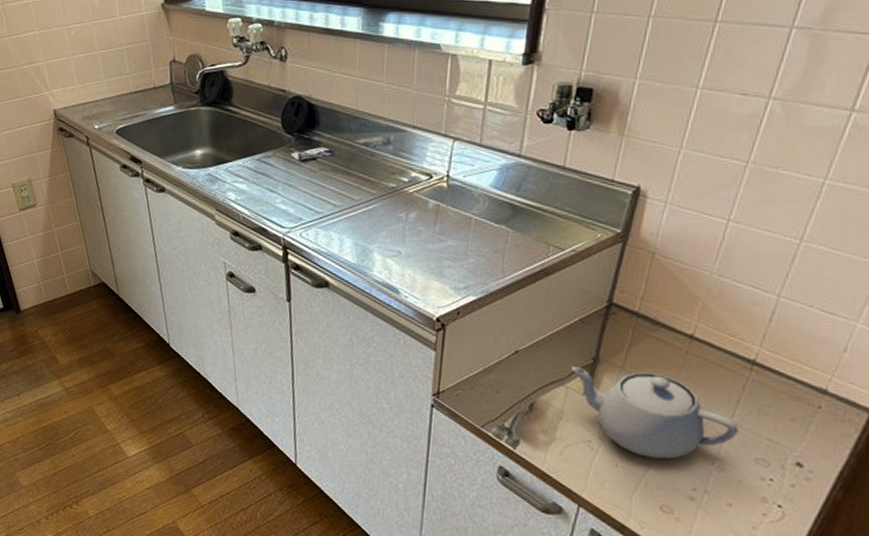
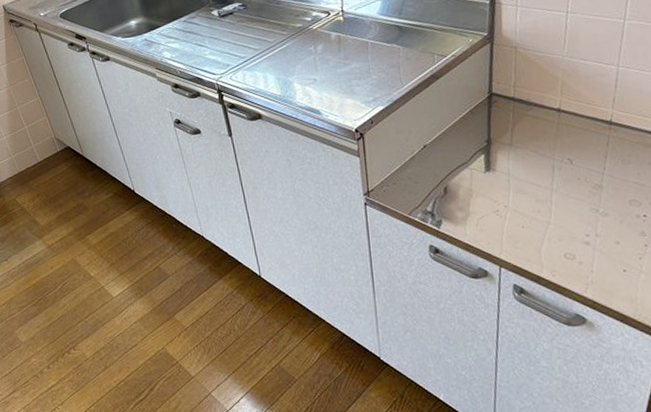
teapot: present [570,367,739,460] -> none [470,145,612,216]

